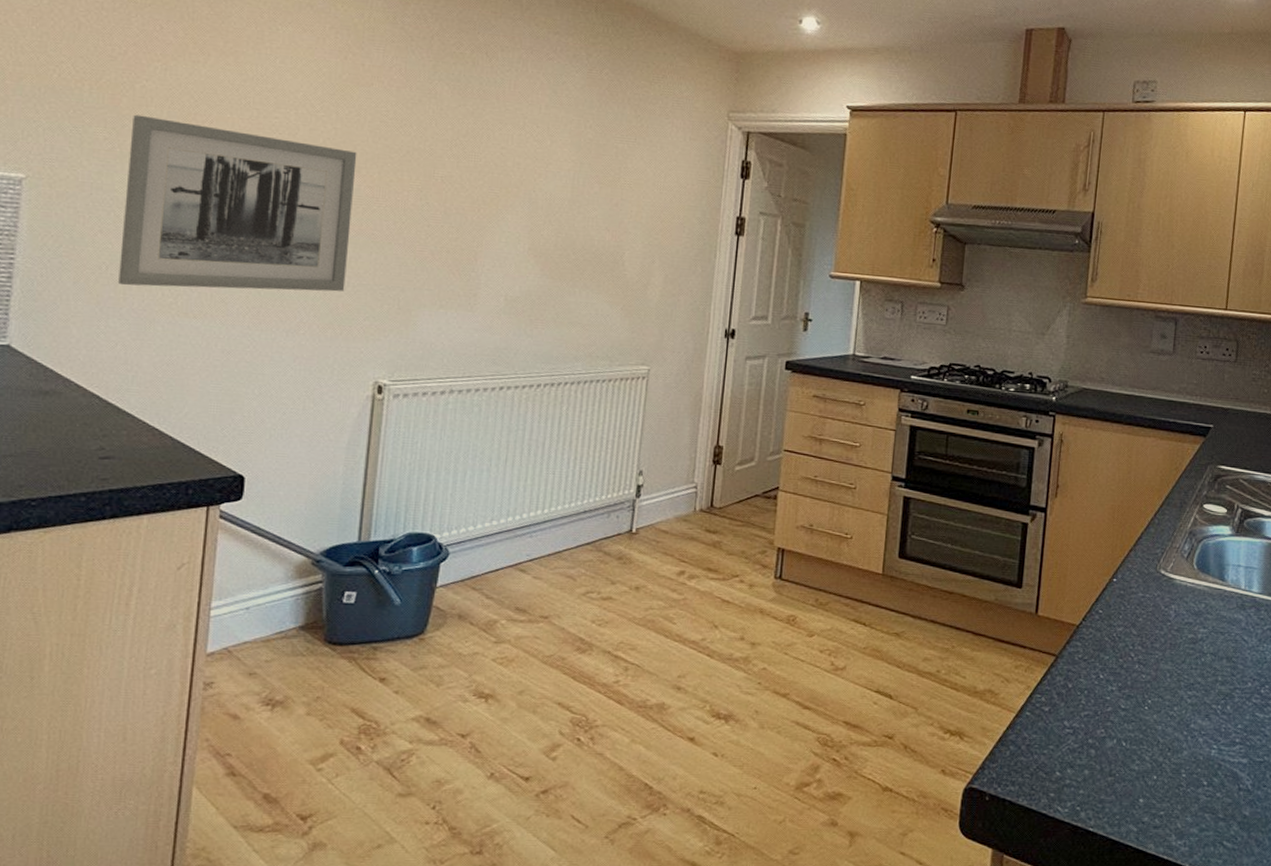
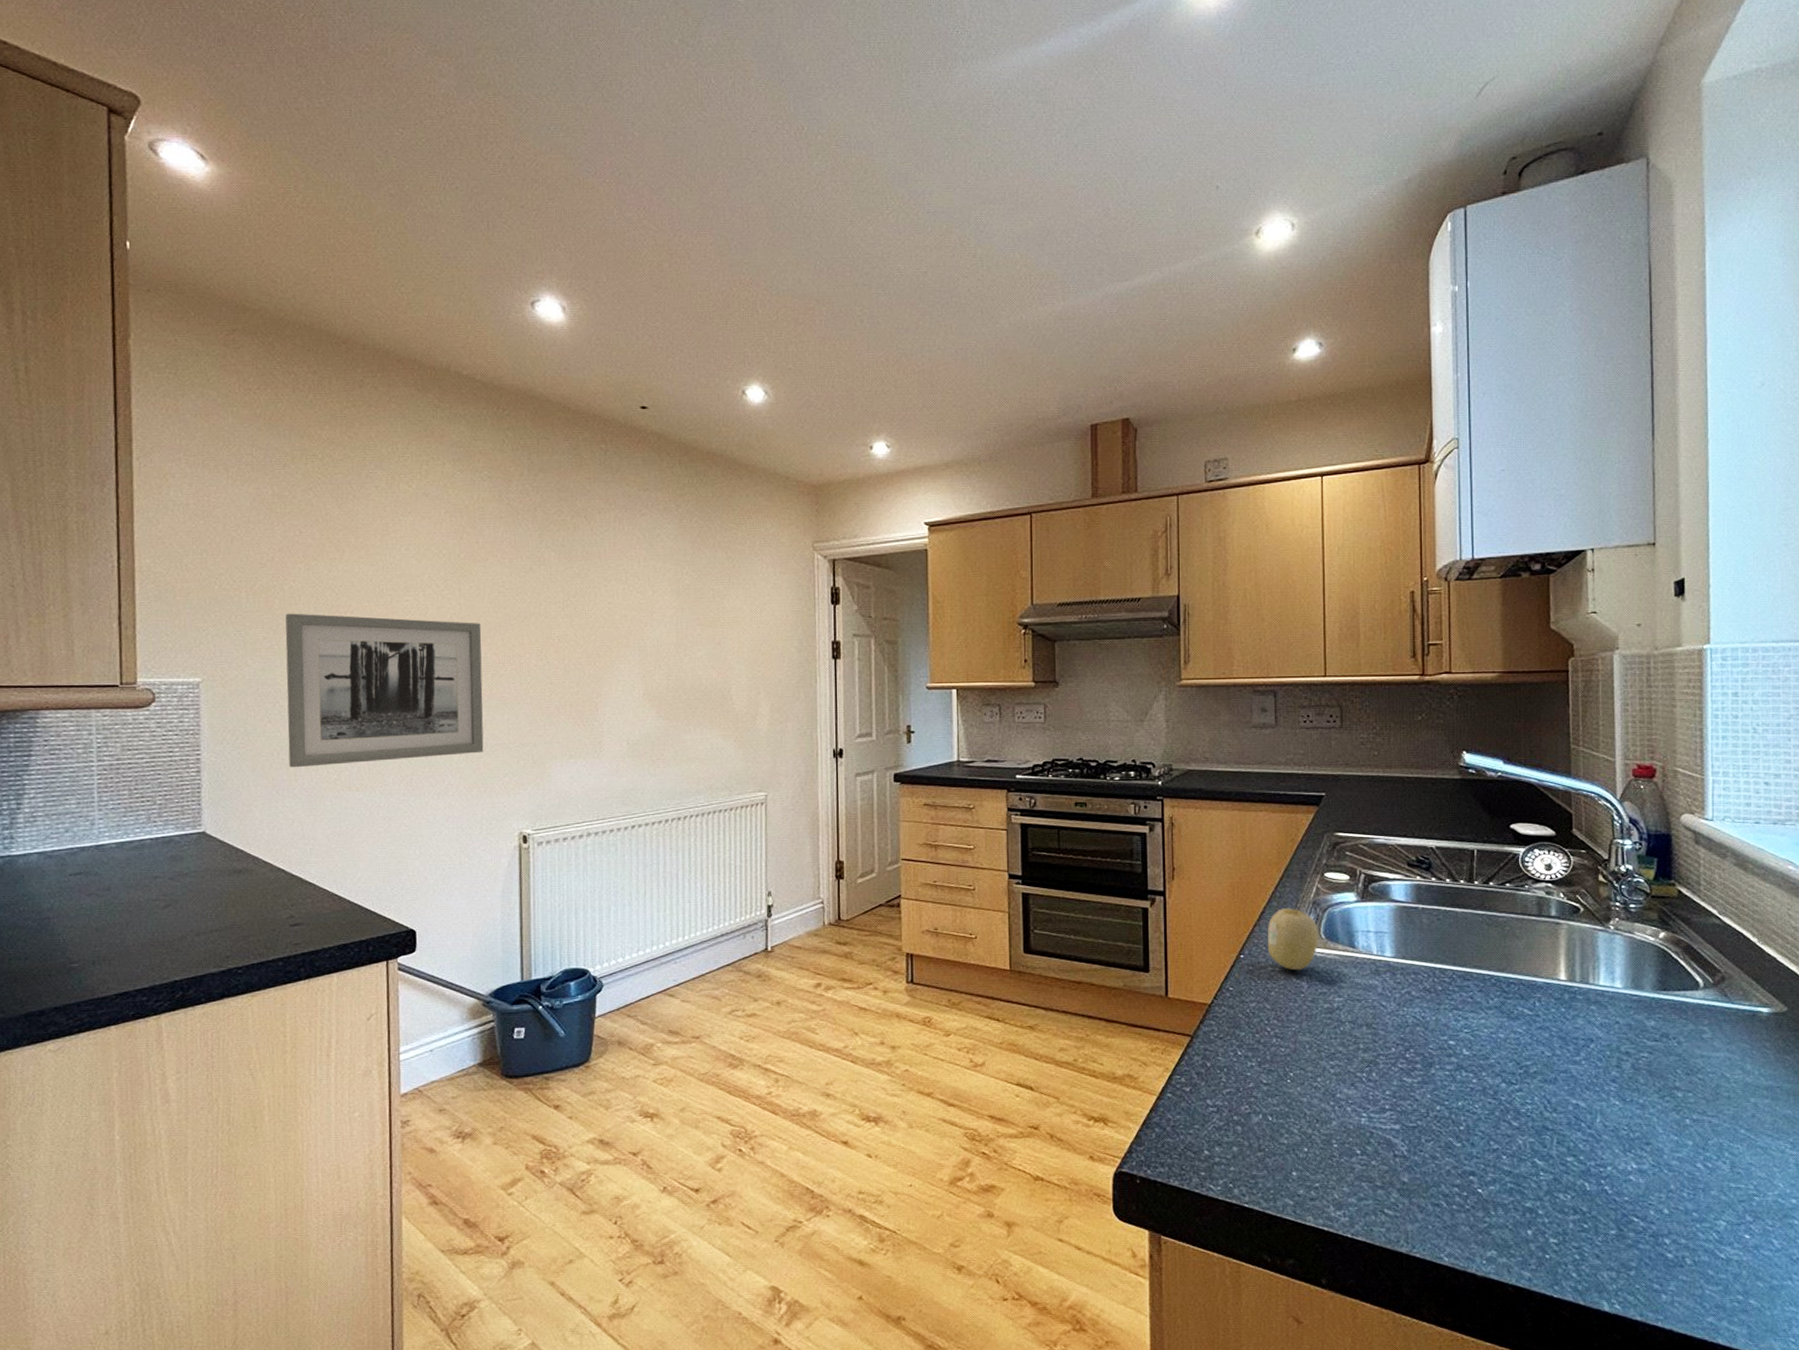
fruit: none [1140,535,1192,599] -> present [1267,908,1319,971]

